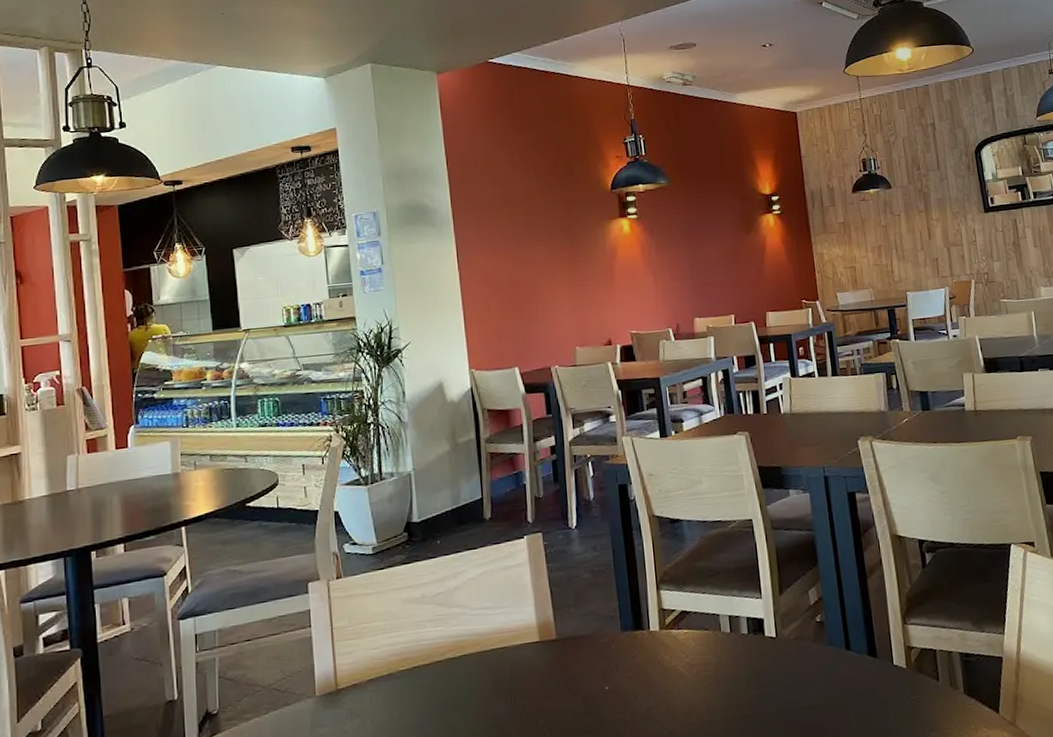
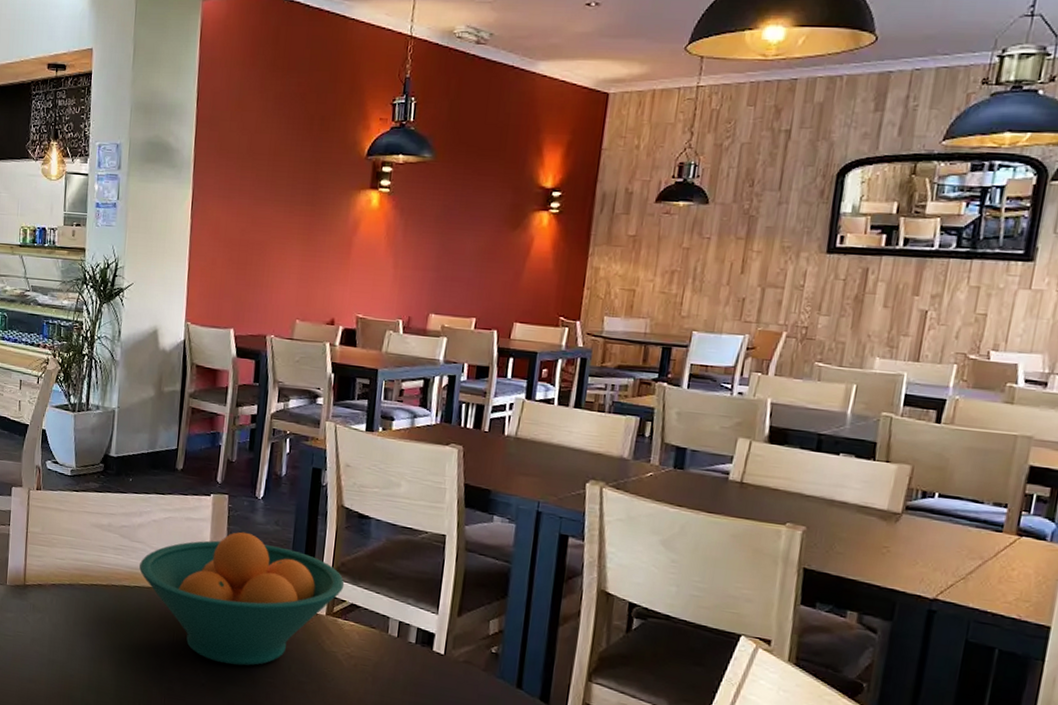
fruit bowl: none [462,566,671,714] -> present [139,531,345,666]

